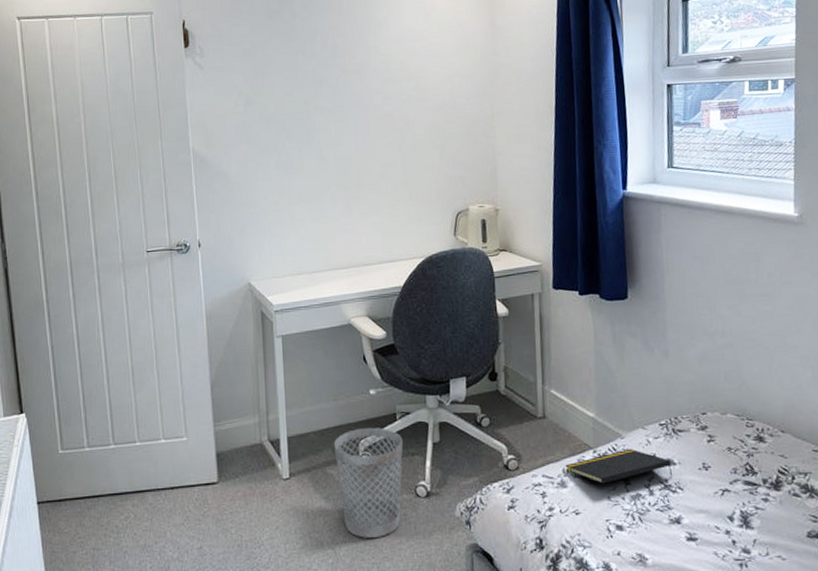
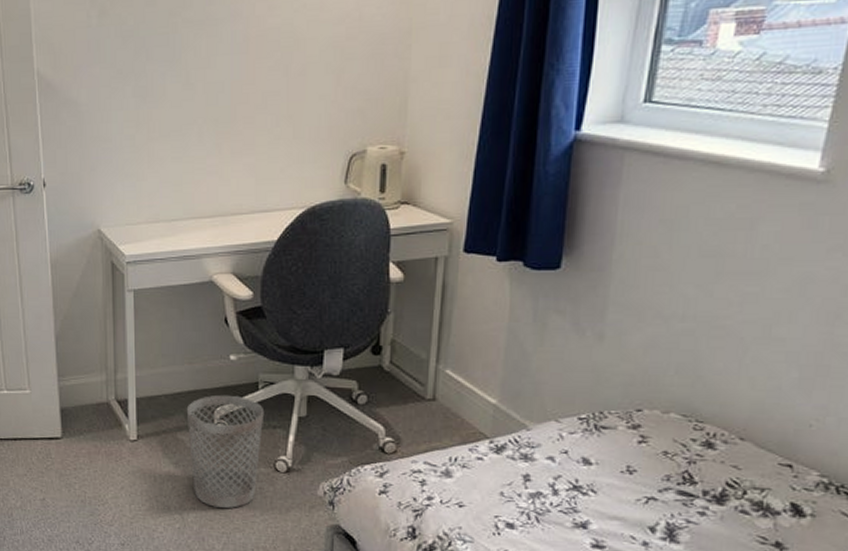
notepad: present [565,448,672,484] -> none [453,442,586,478]

